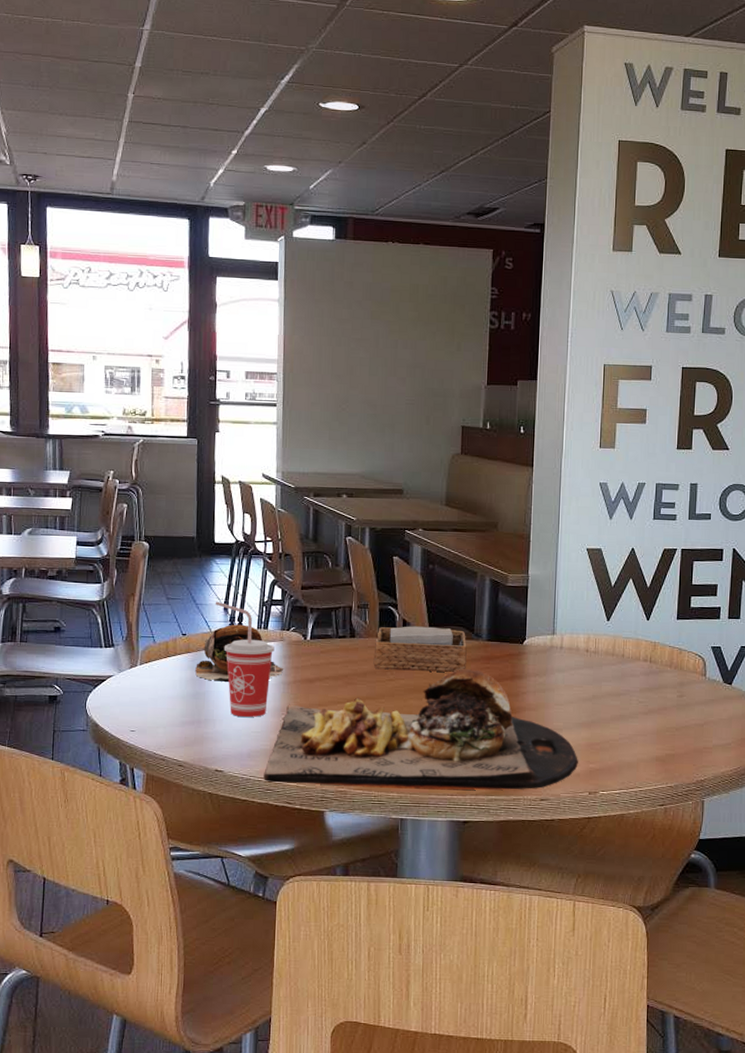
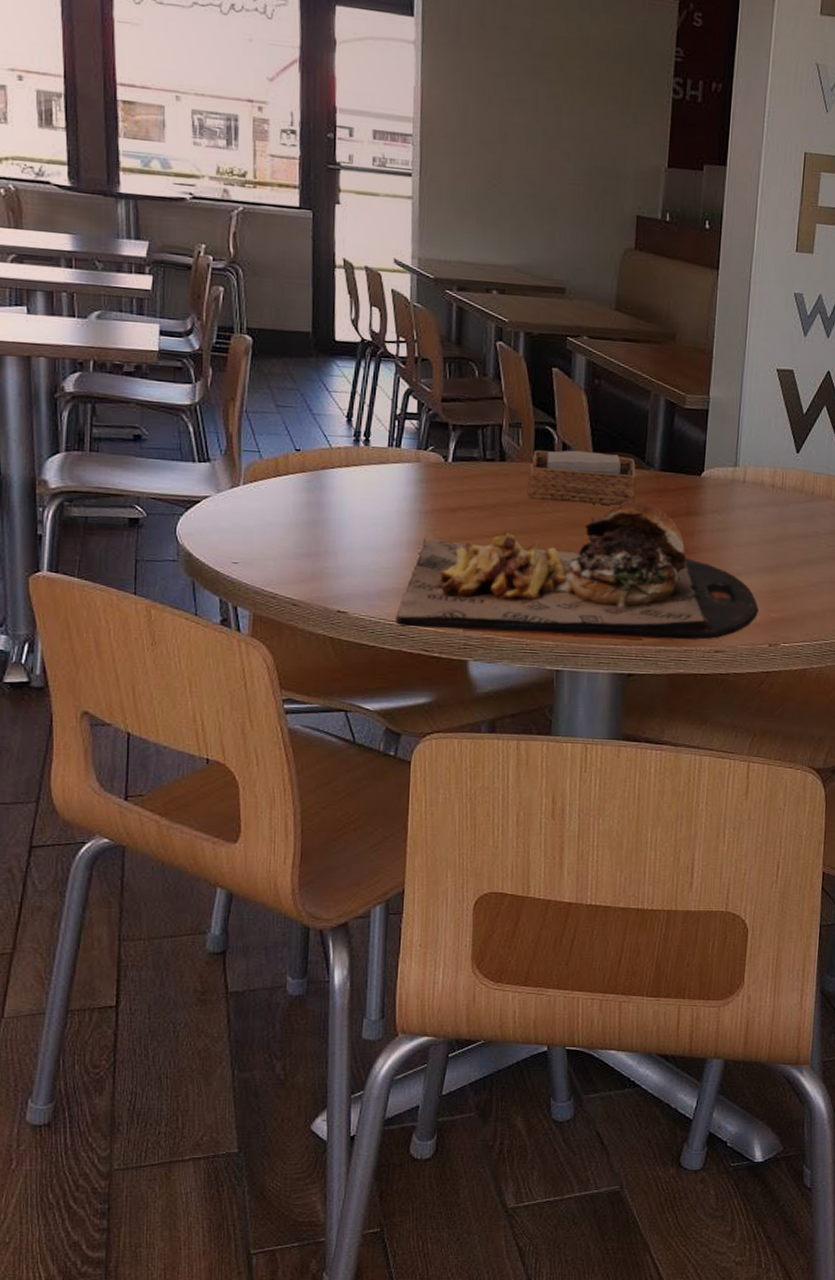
burger: present [195,624,284,682] -> none [312,440,421,508]
beverage cup: present [215,601,275,717] -> none [335,411,409,551]

